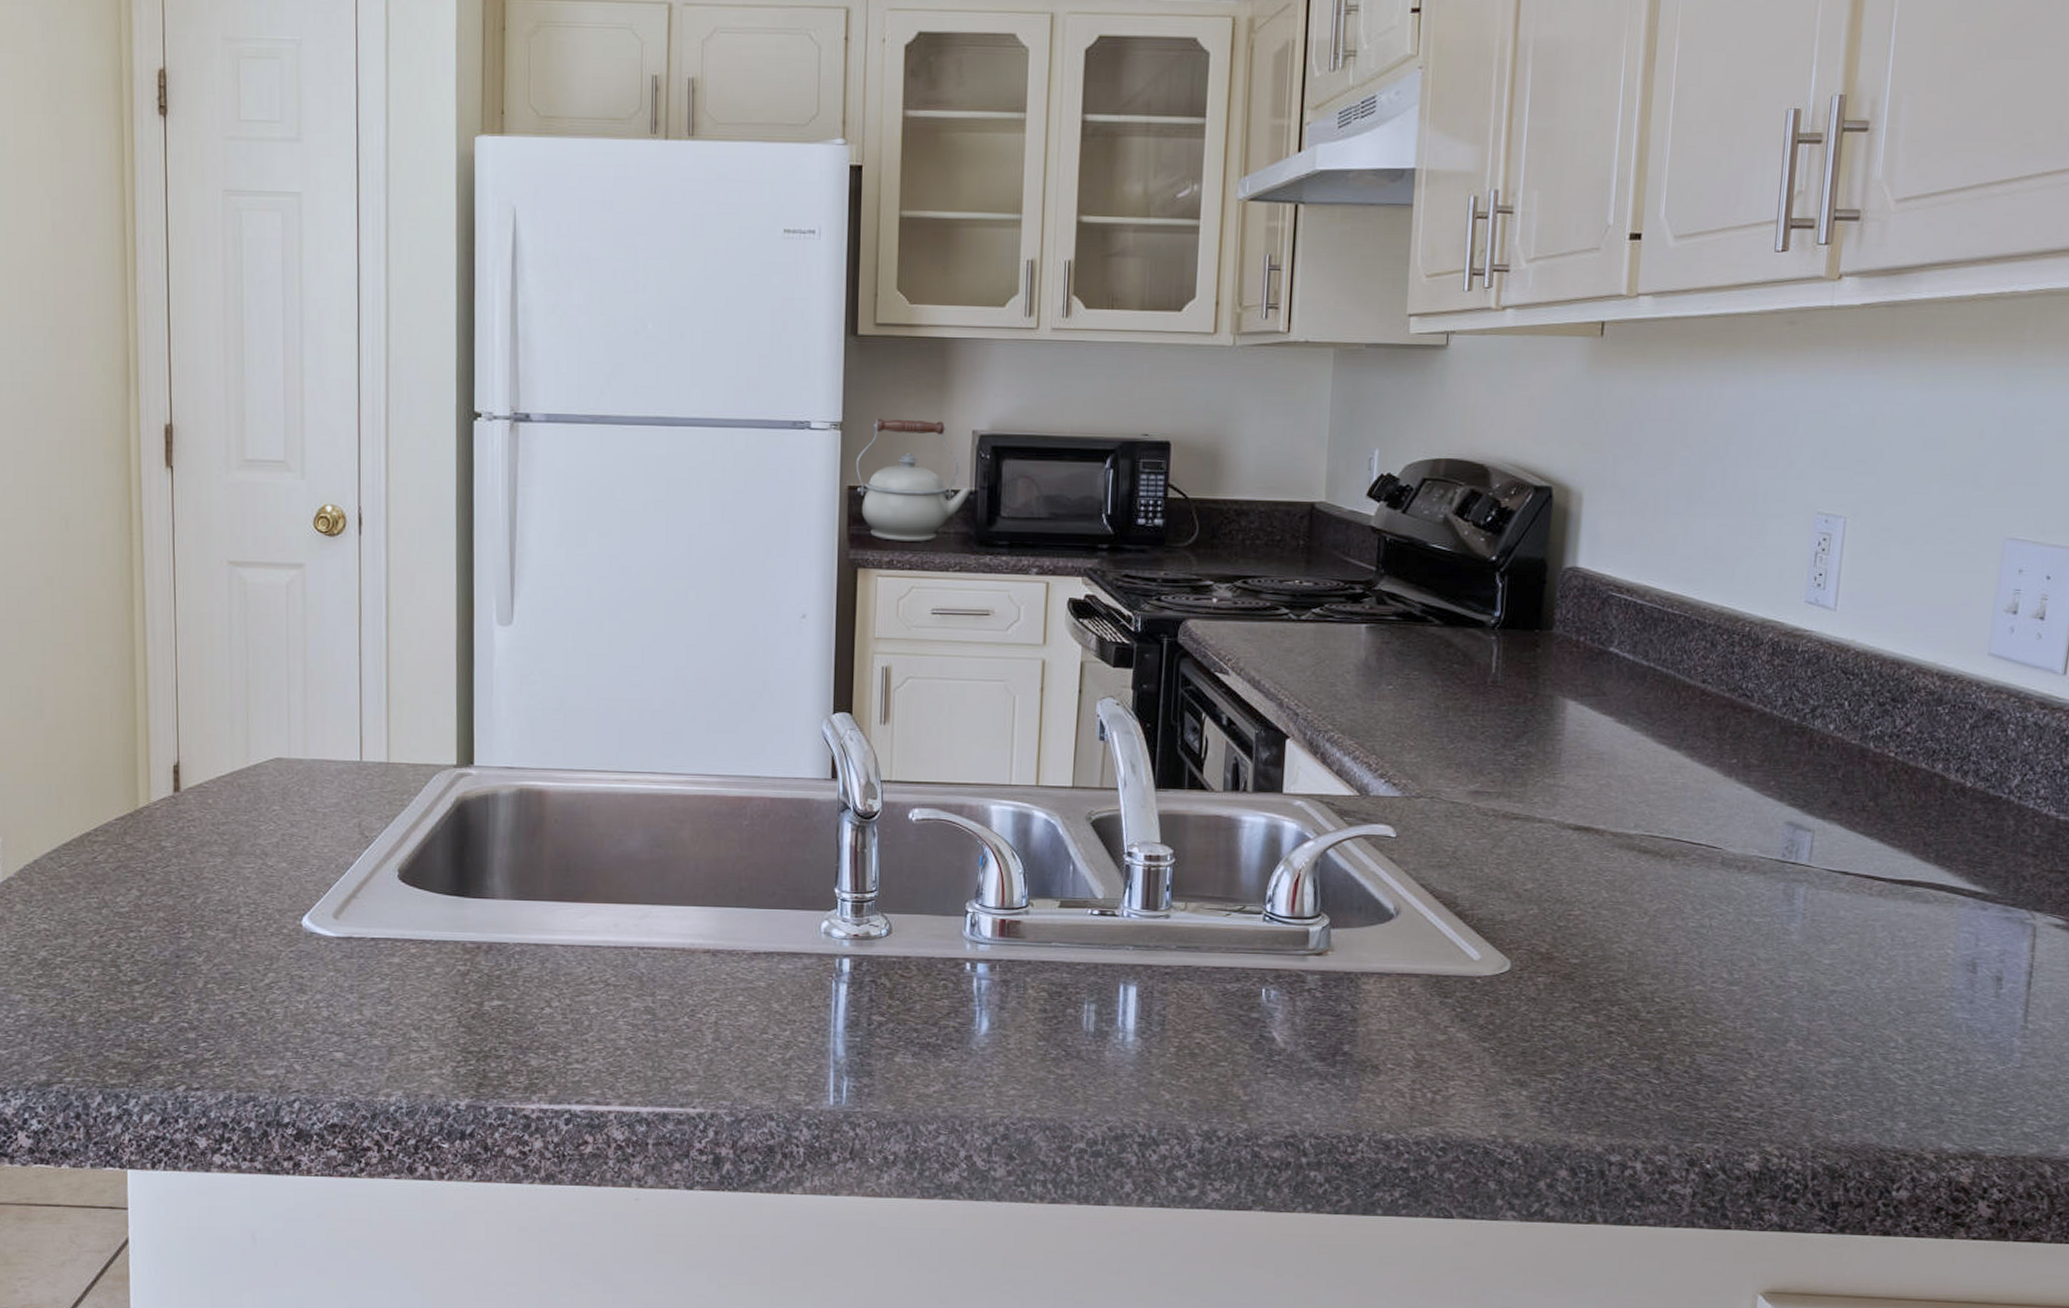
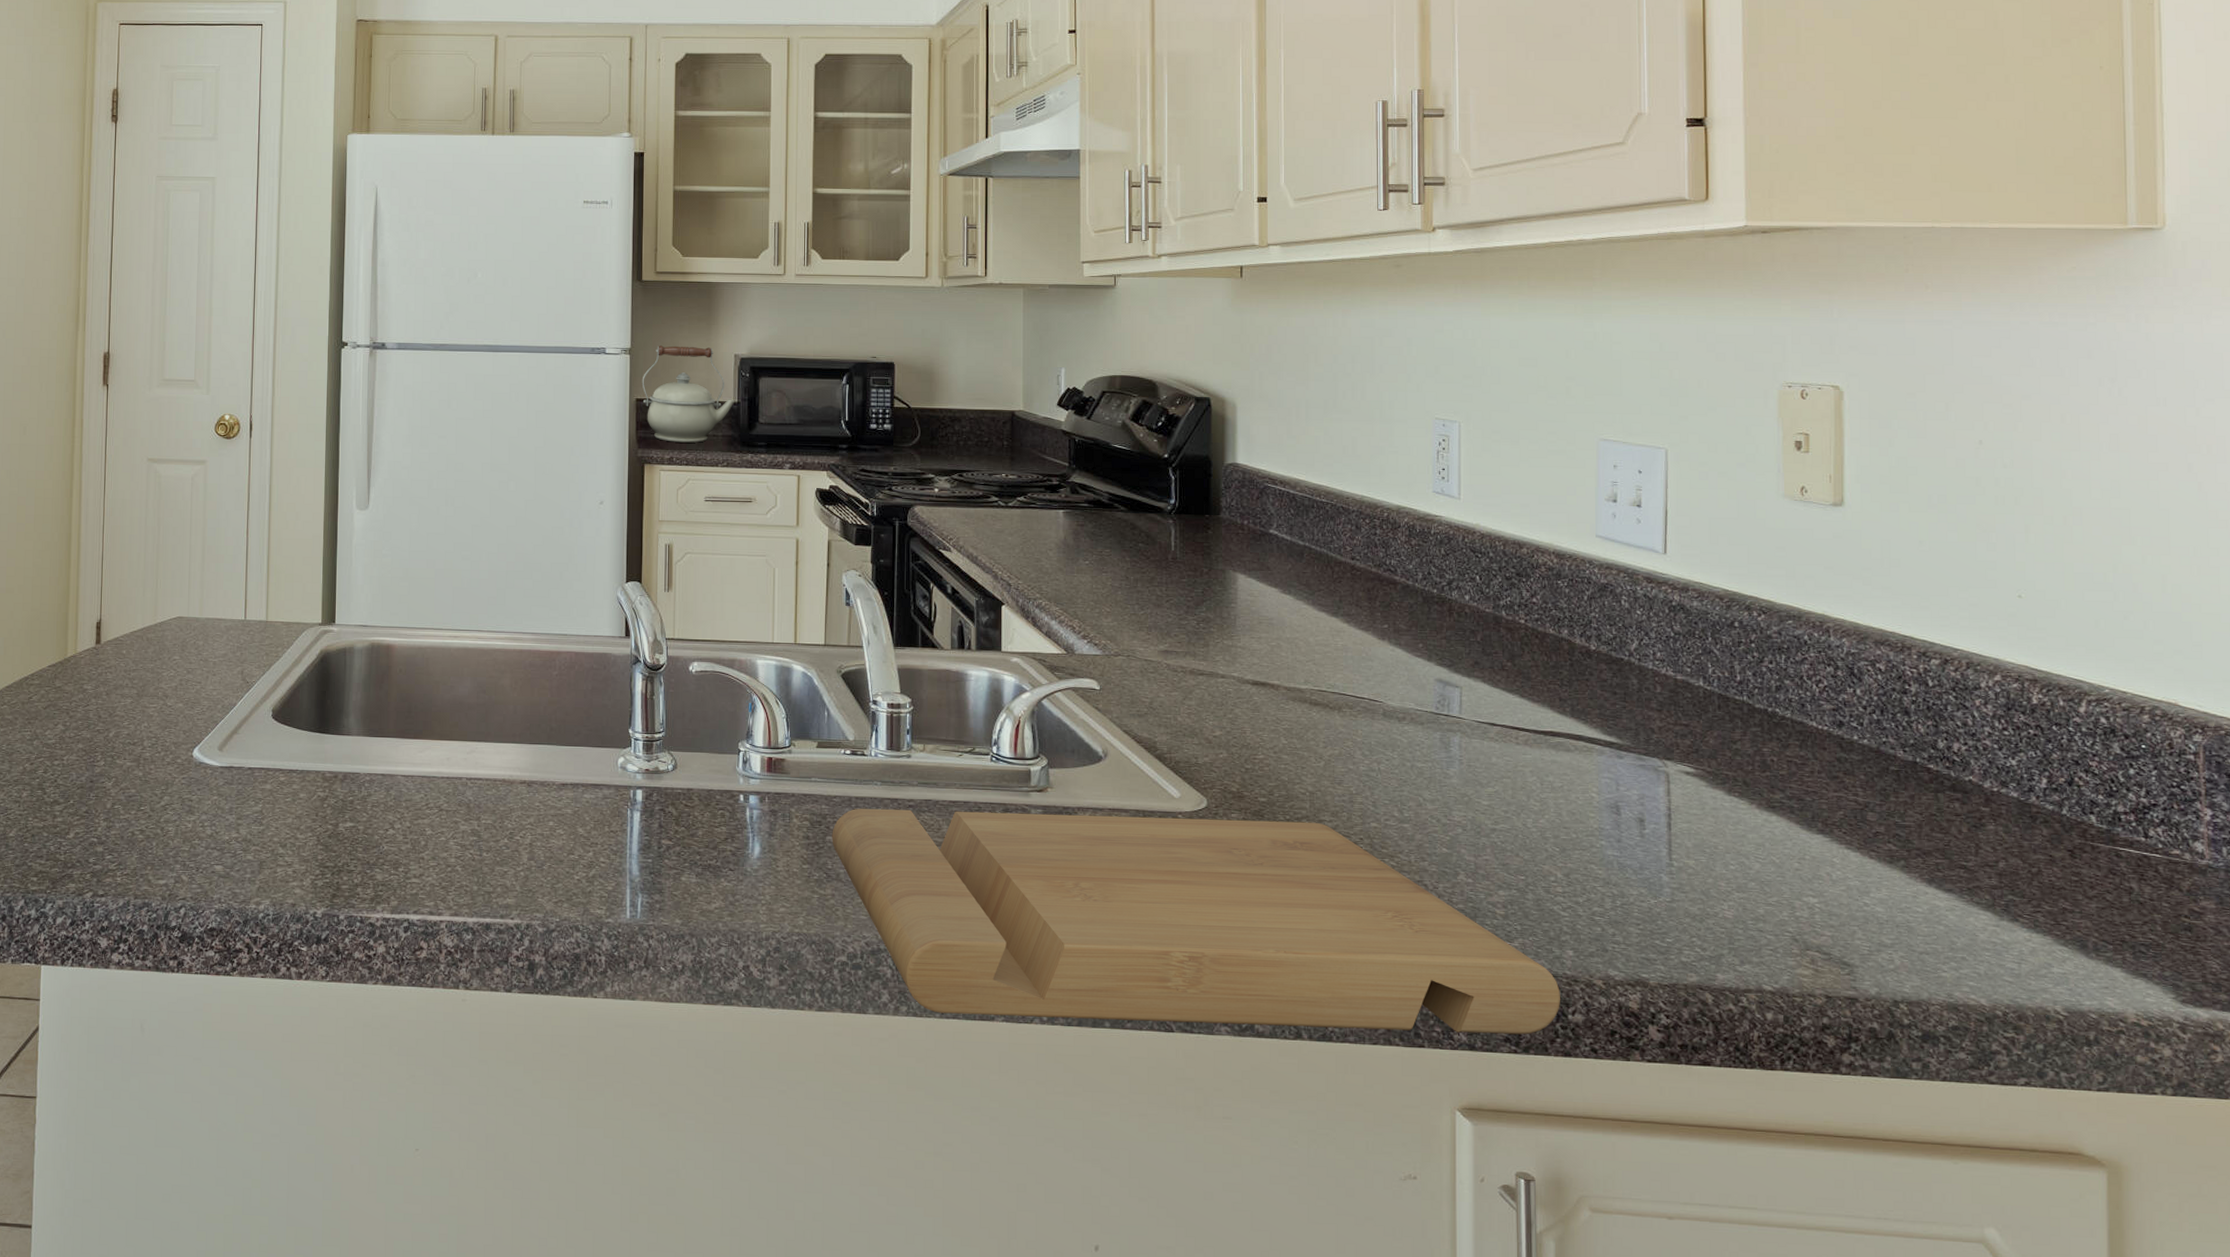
cutting board: none [1073,976,1887,1214] -> present [832,808,1560,1035]

